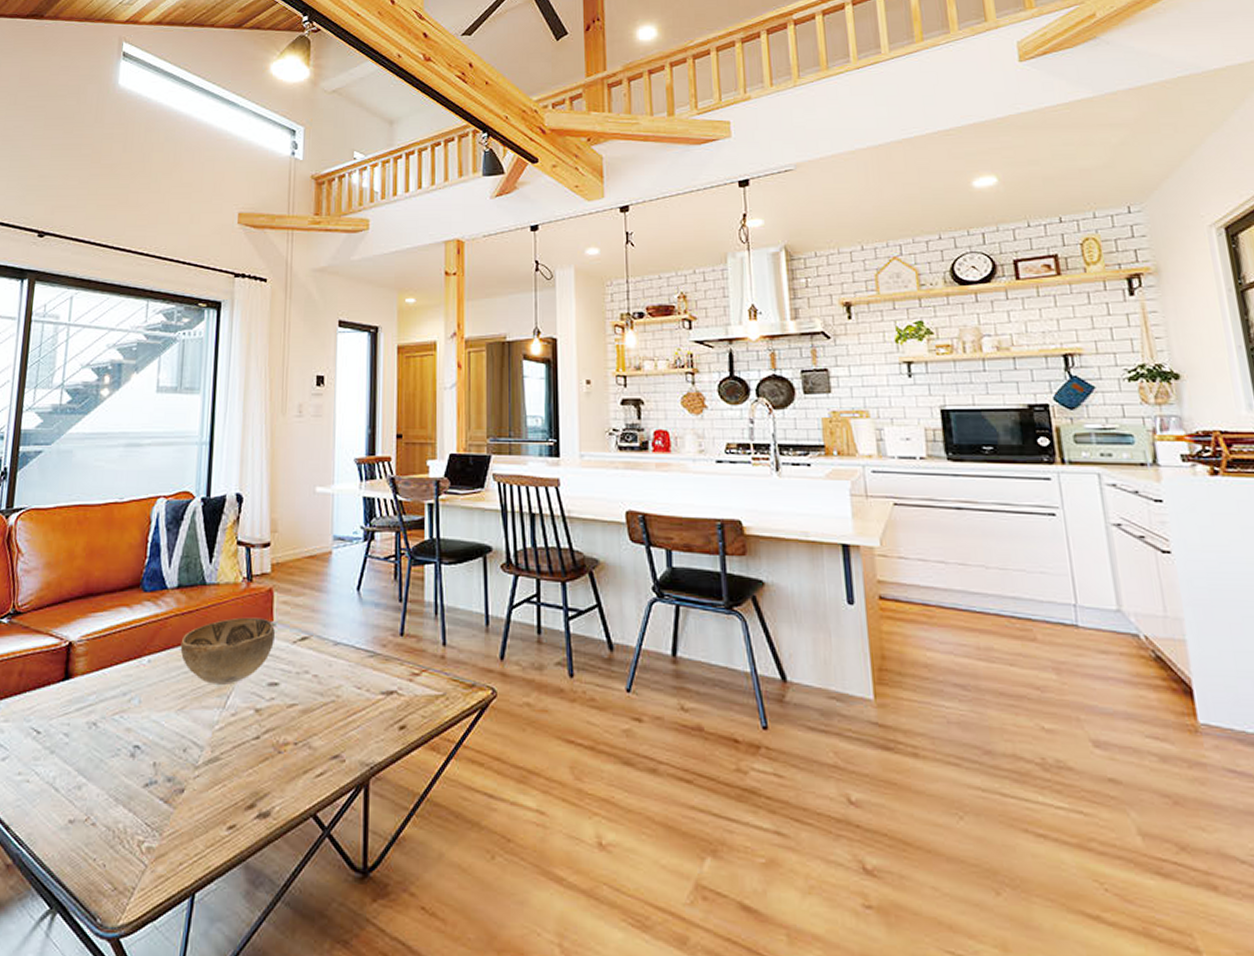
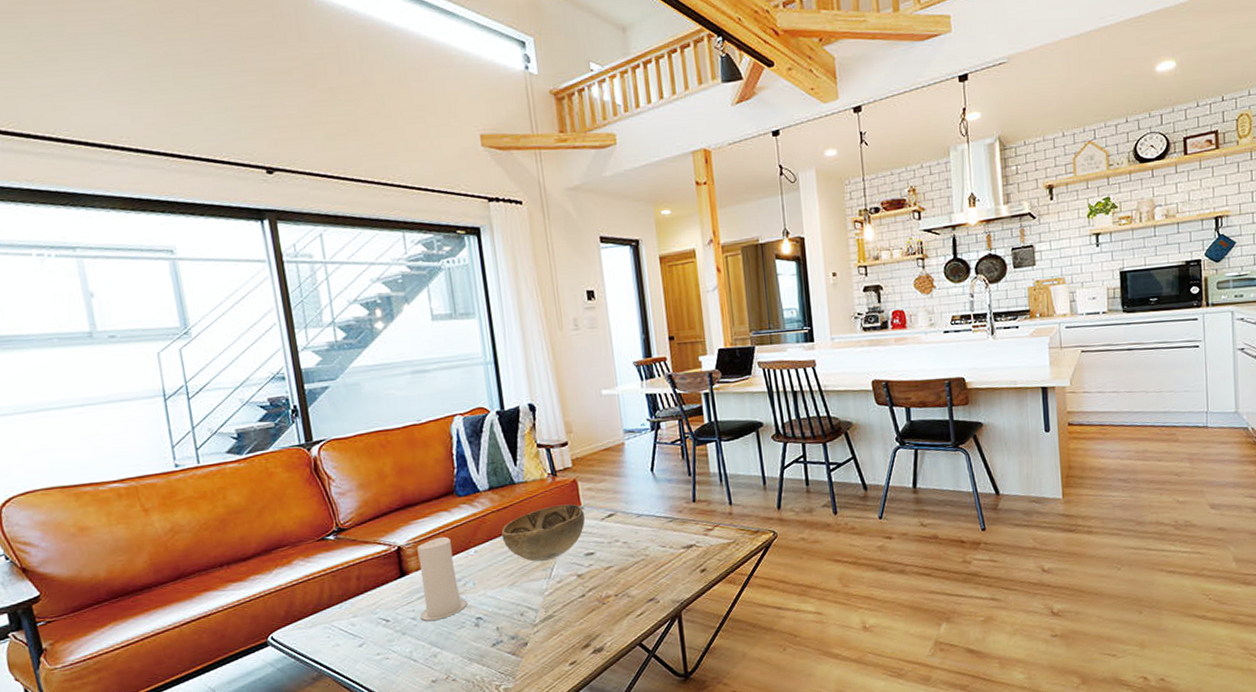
candle: none [73,637,128,741] -> present [417,536,467,621]

